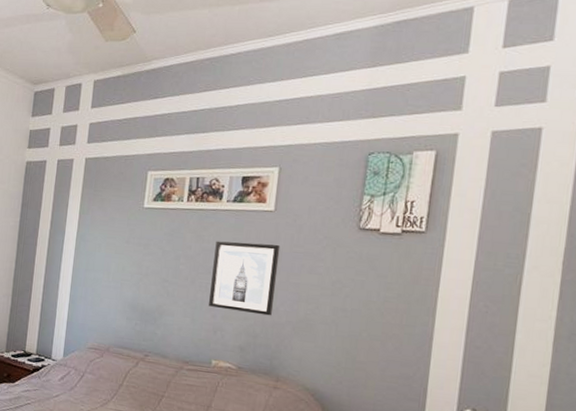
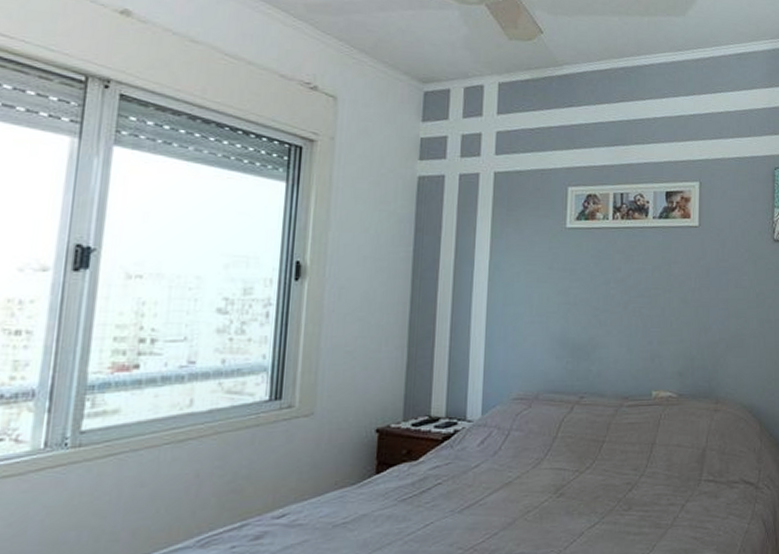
wall art: present [209,241,281,316] -> none [644,260,708,335]

